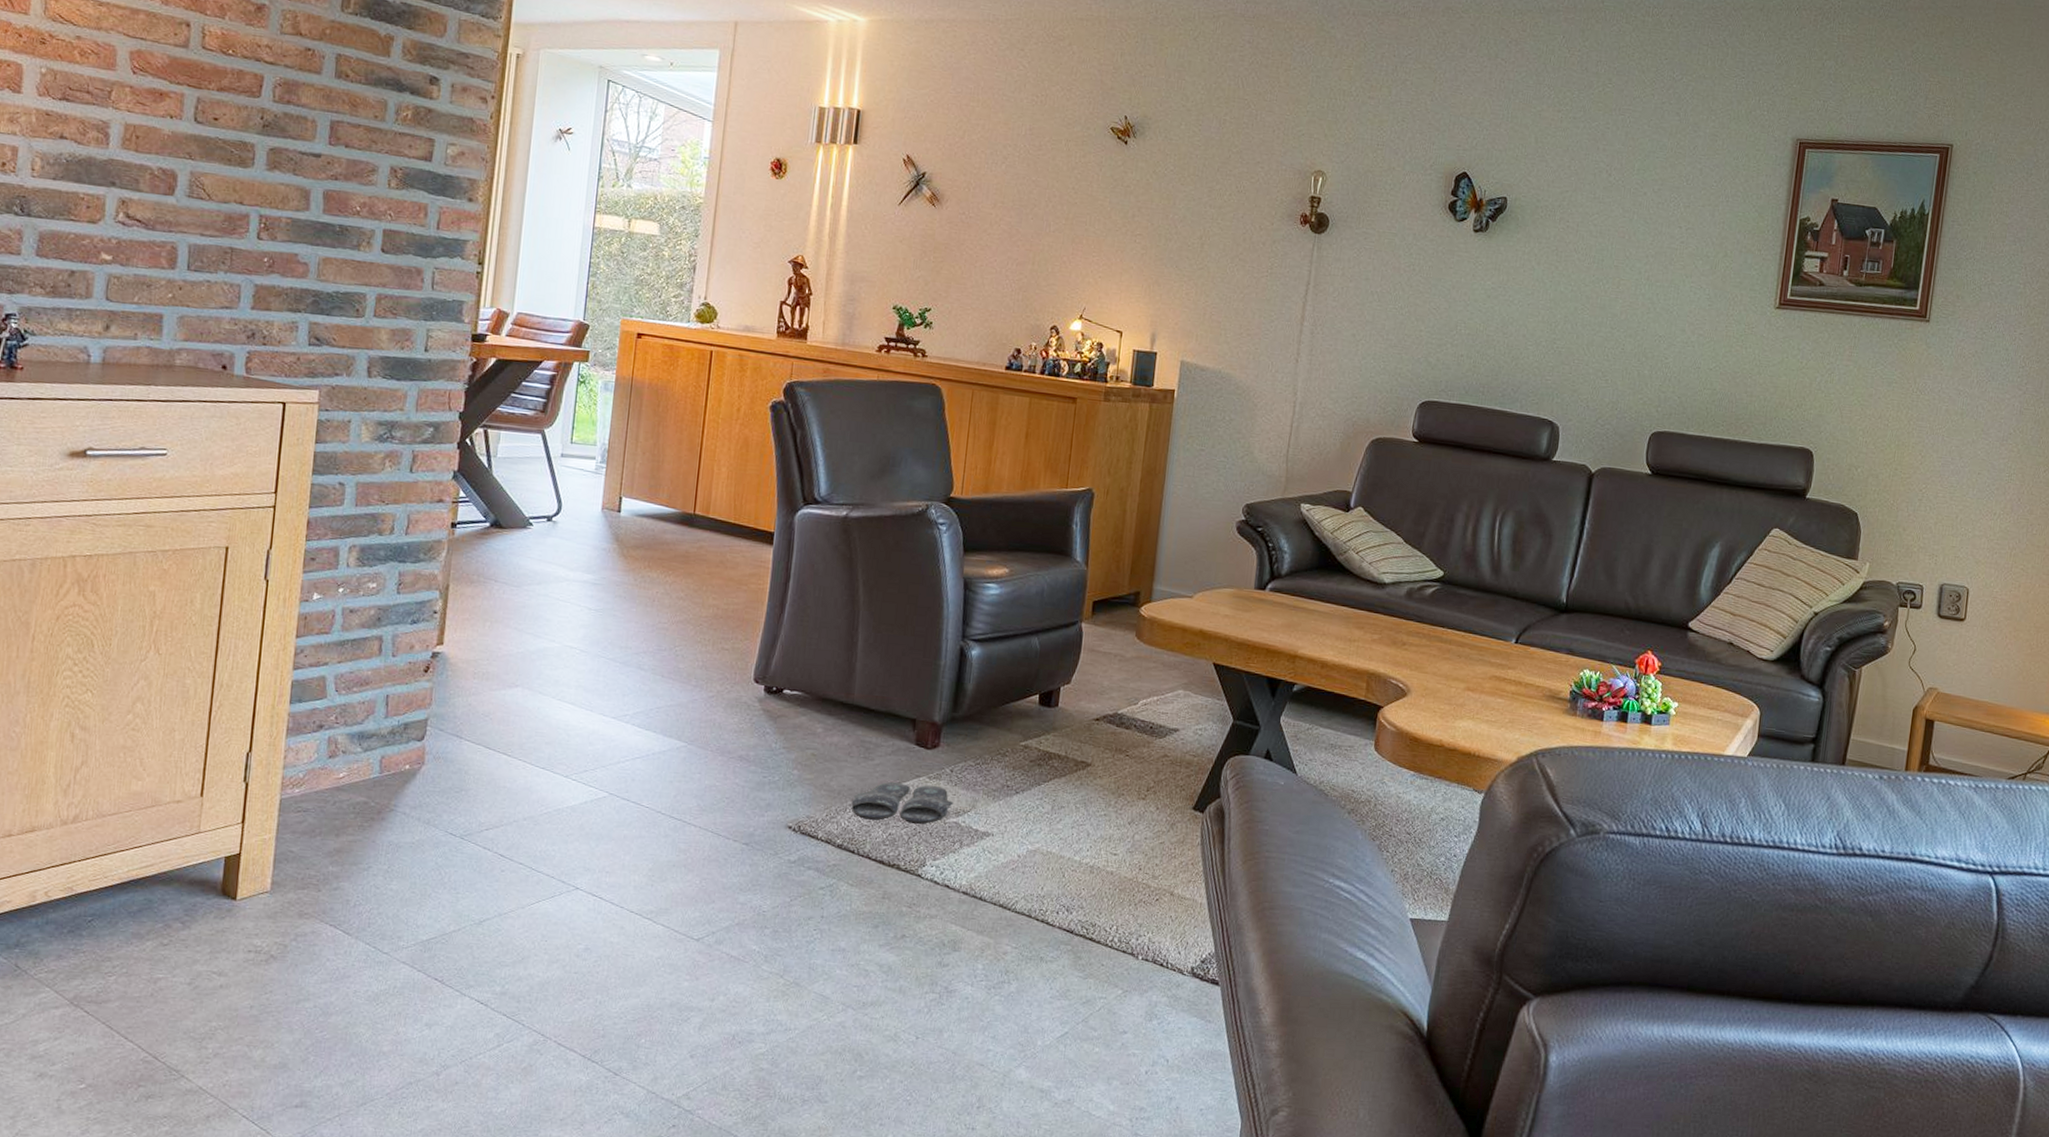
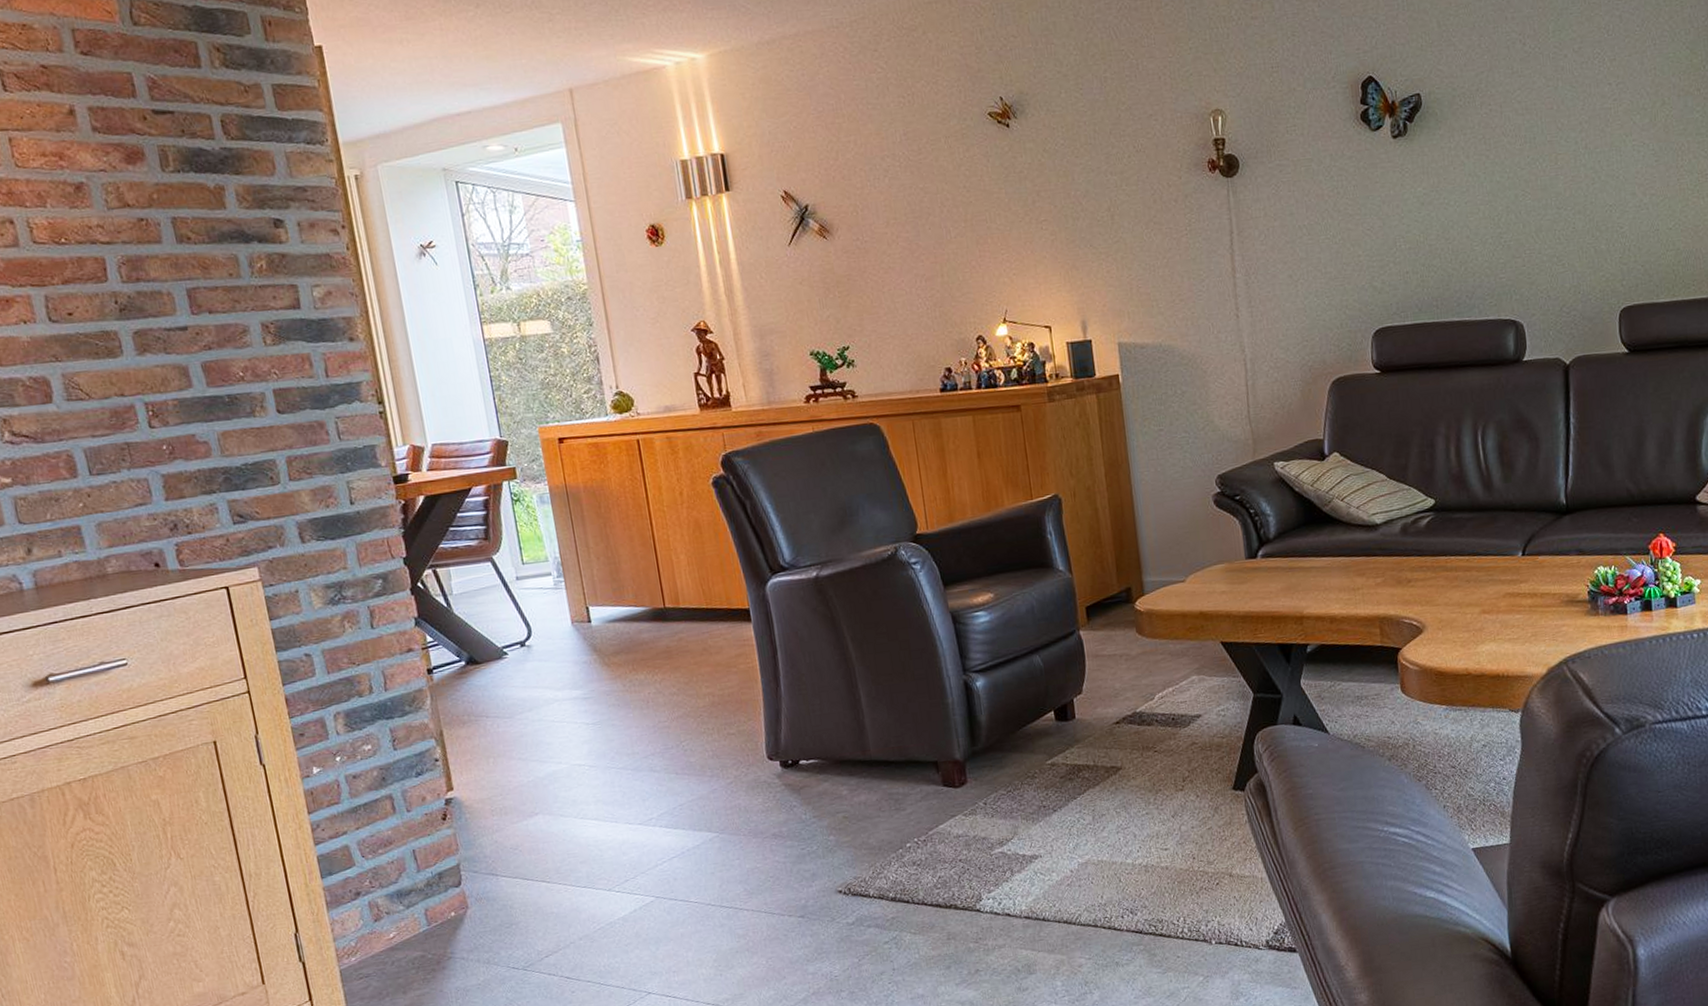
slippers: present [851,782,954,824] -> none [894,821,995,868]

